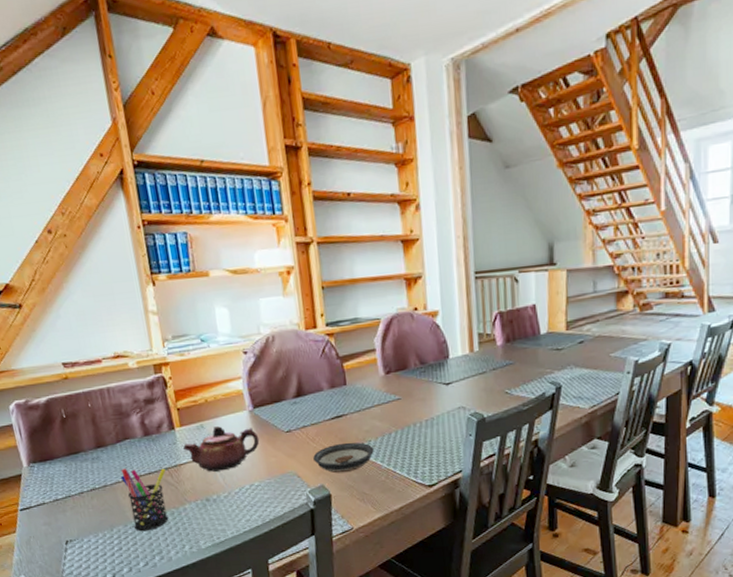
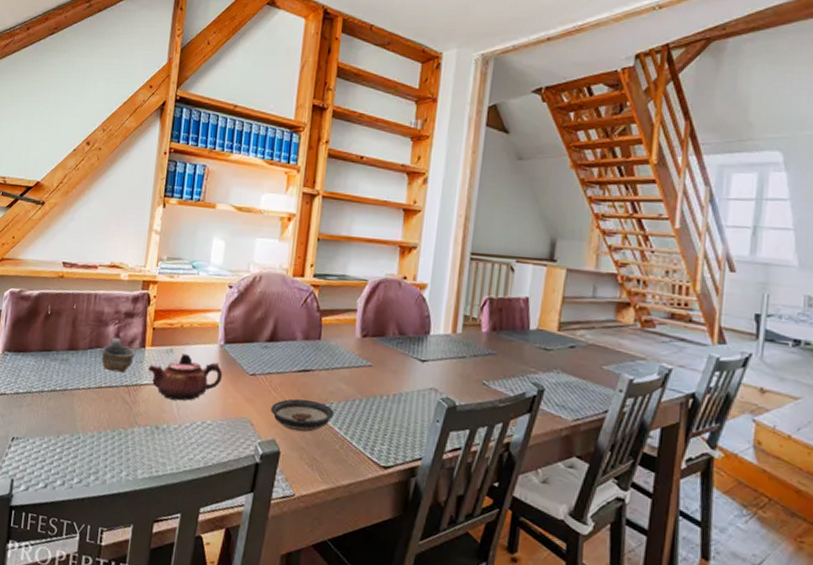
pen holder: present [120,468,168,532] -> none [79,376,125,447]
cup: none [131,425,167,459] -> present [101,337,136,373]

